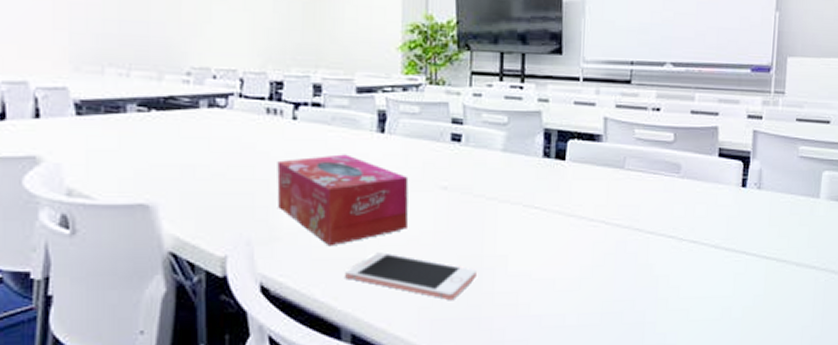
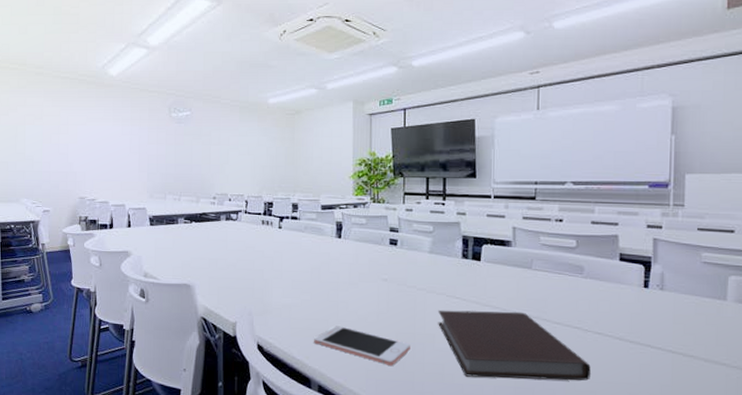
tissue box: present [277,154,409,247] -> none [268,253,359,319]
notebook: none [512,221,685,305] -> present [438,310,591,381]

